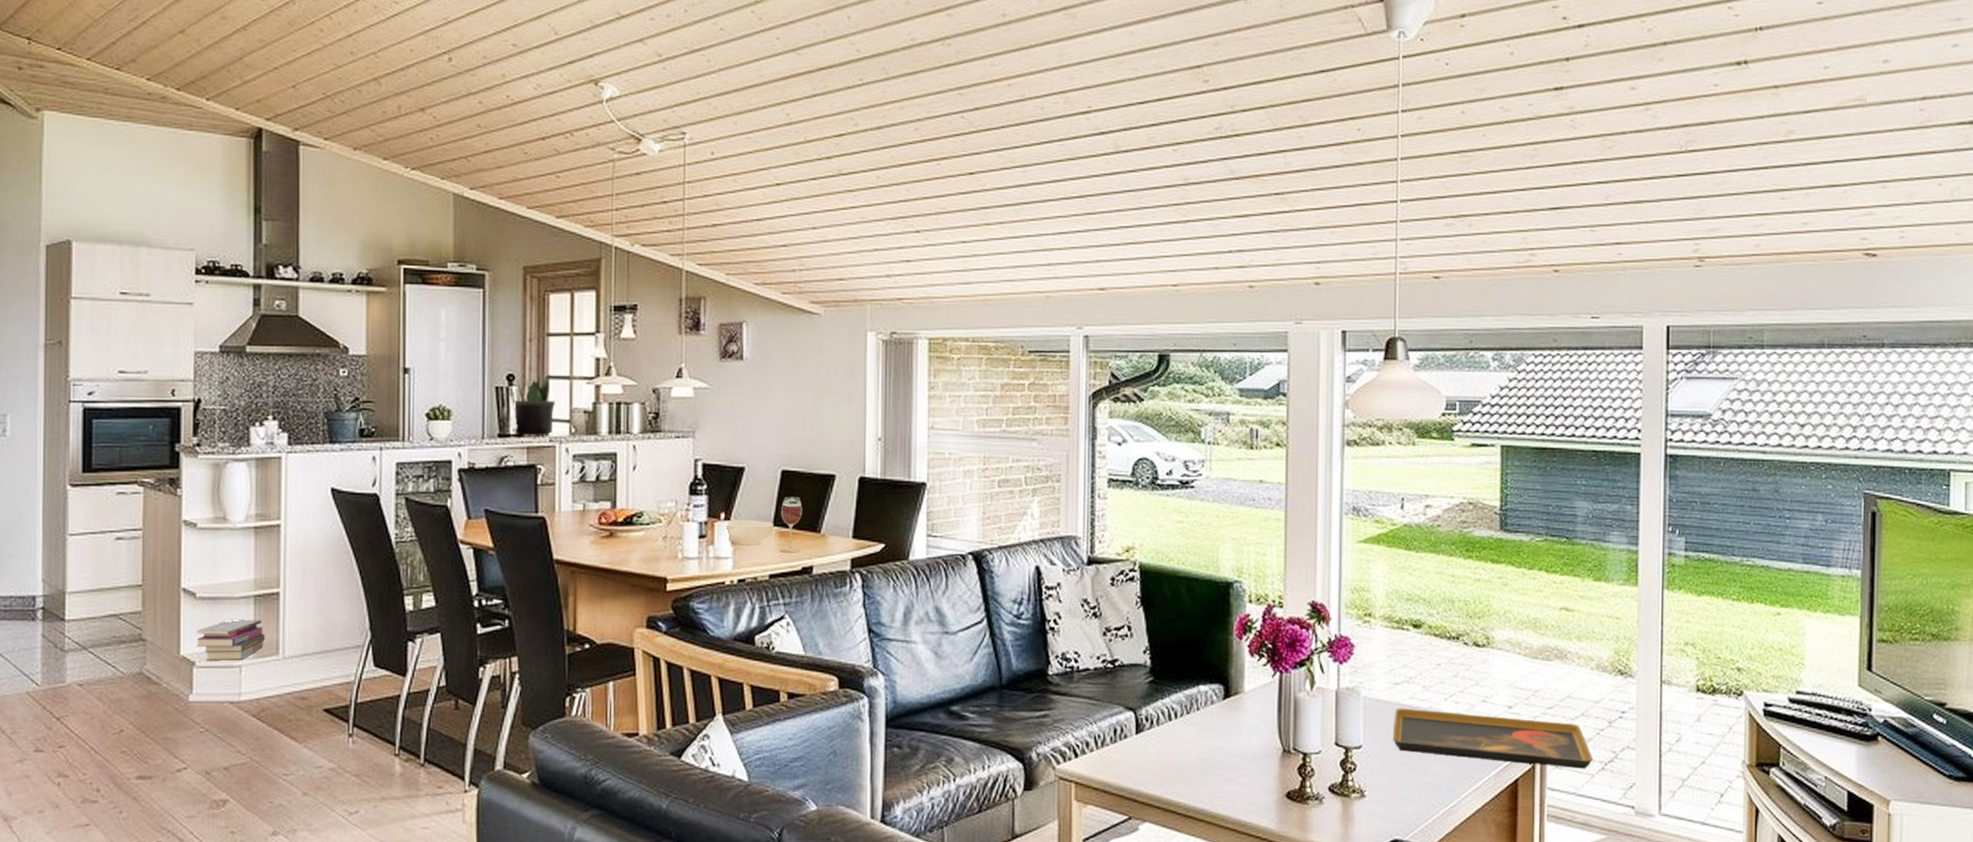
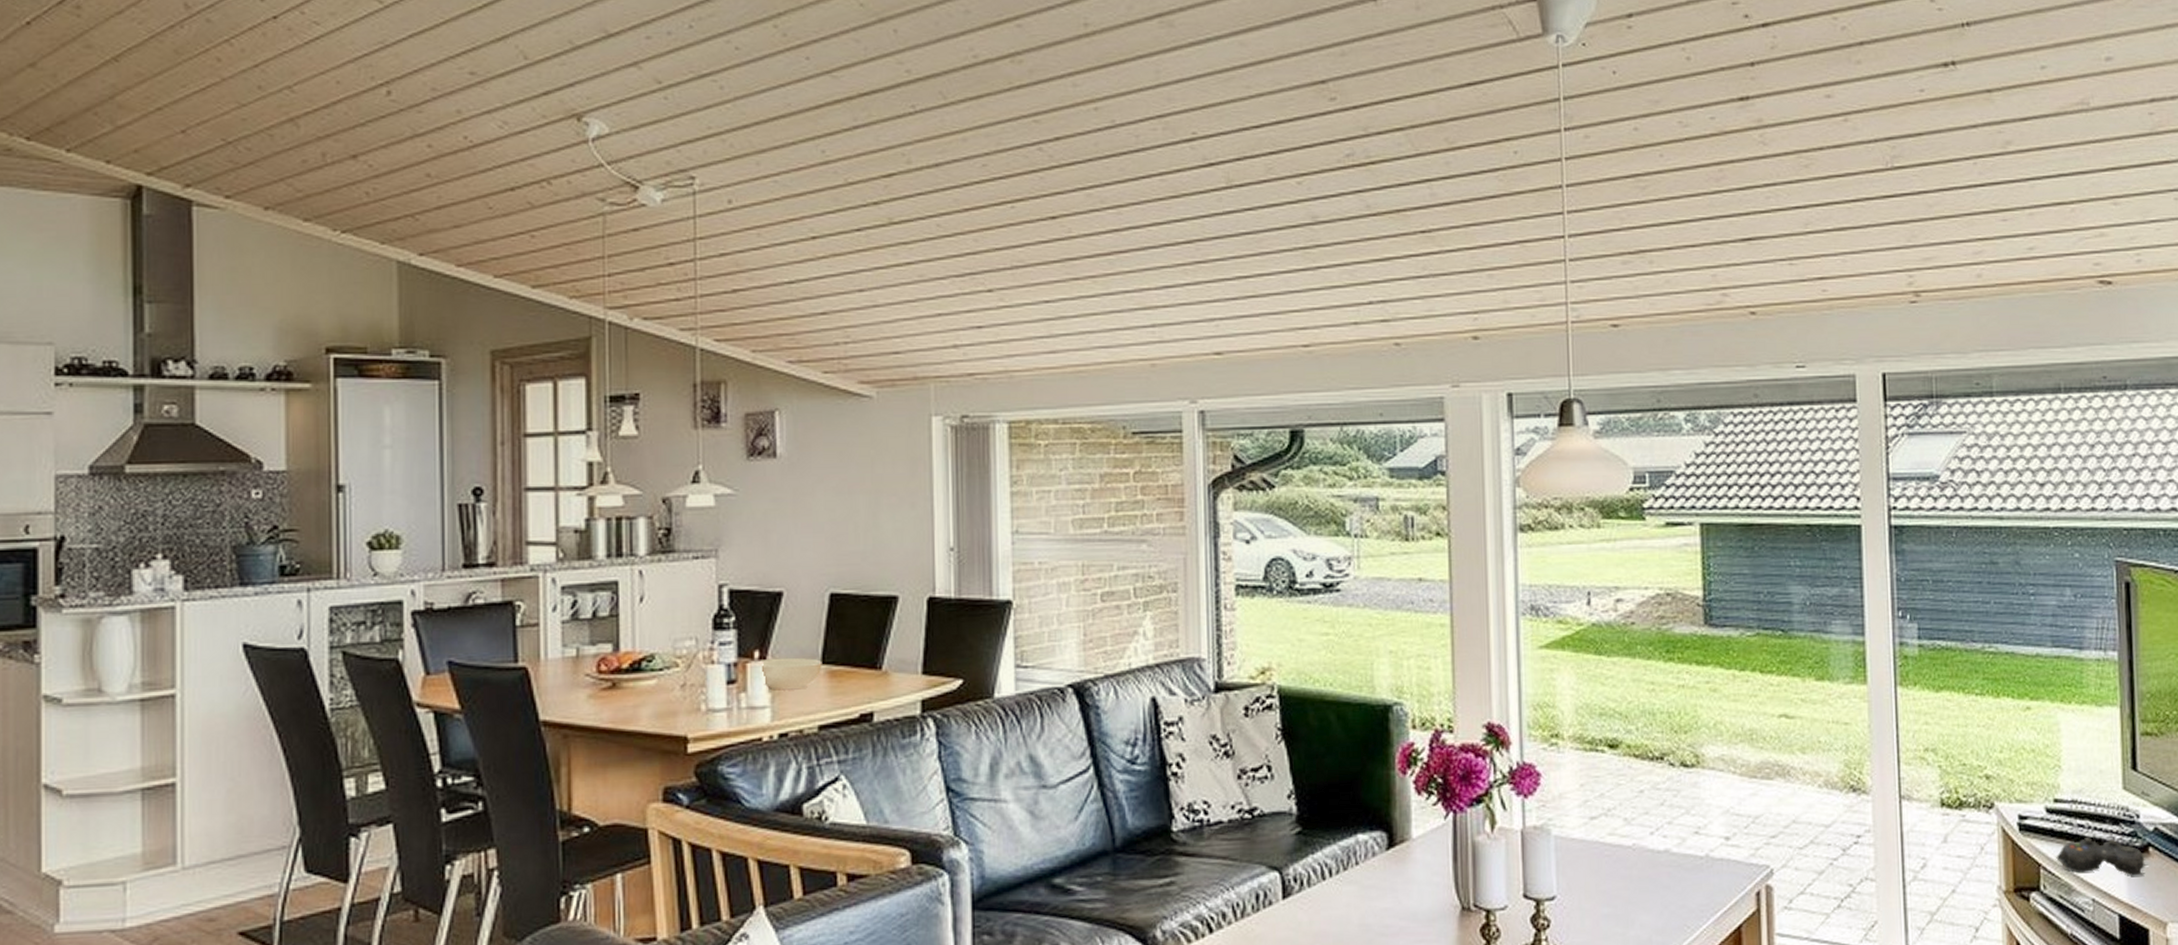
books: present [196,619,265,660] -> none [63,820,158,877]
planter: present [514,372,555,436] -> none [483,483,536,565]
wineglass: present [781,496,802,553] -> none [831,625,858,697]
decorative tray: present [1392,708,1593,770] -> none [1591,847,1827,909]
game controller: none [1794,724,1876,760] -> present [2055,836,2148,876]

